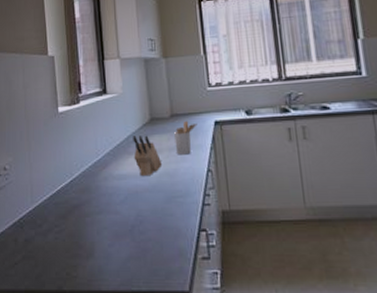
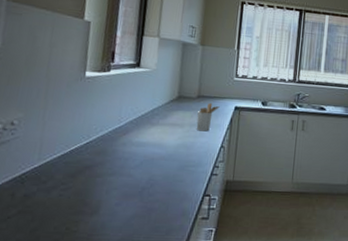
knife block: present [133,135,163,175] -> none [155,109,182,145]

